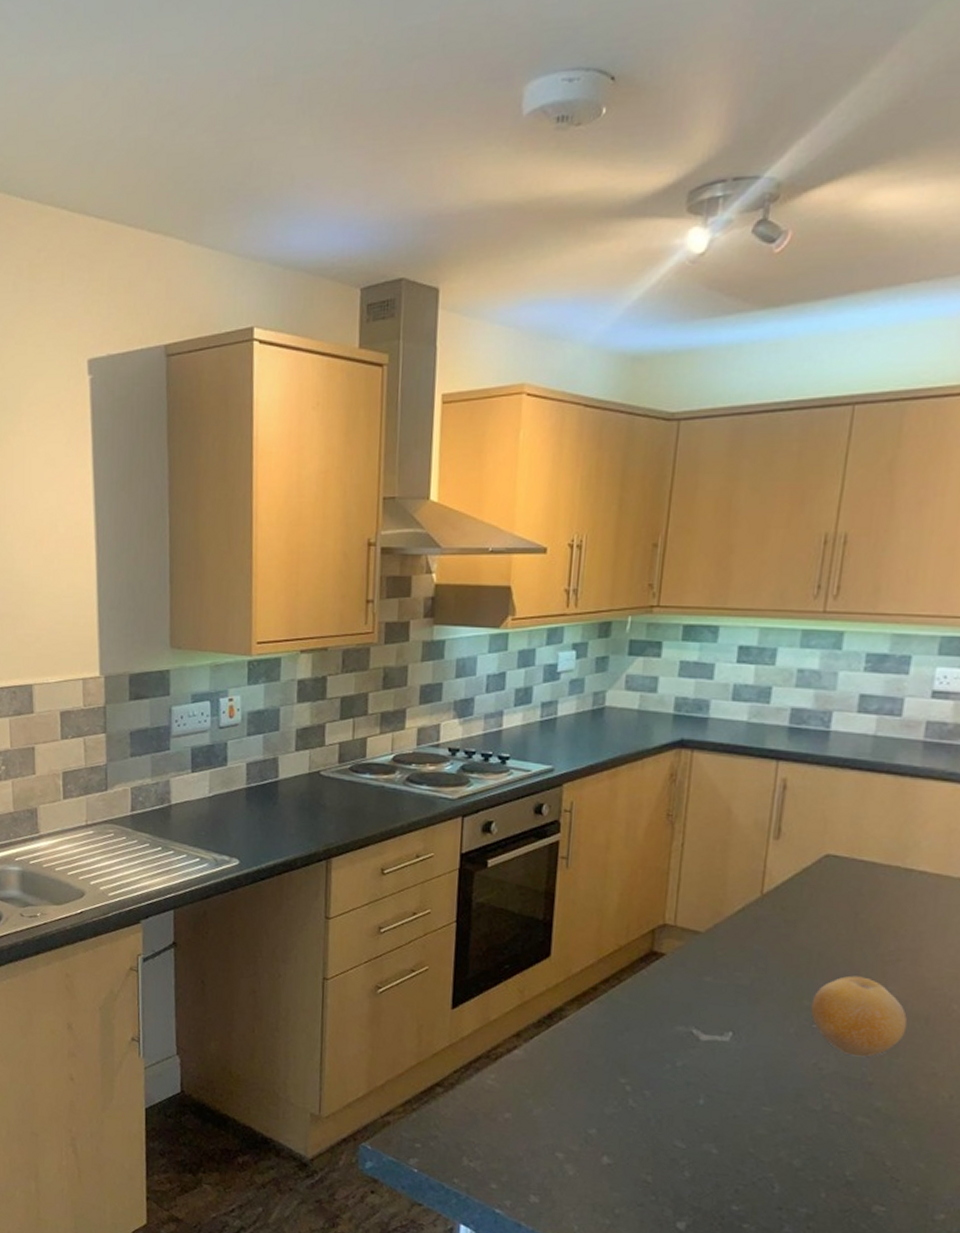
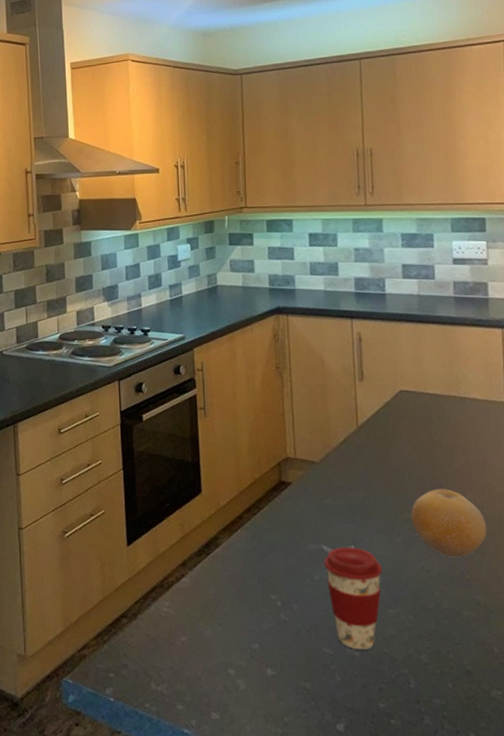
coffee cup: none [690,1032,764,1148] -> present [323,546,383,650]

